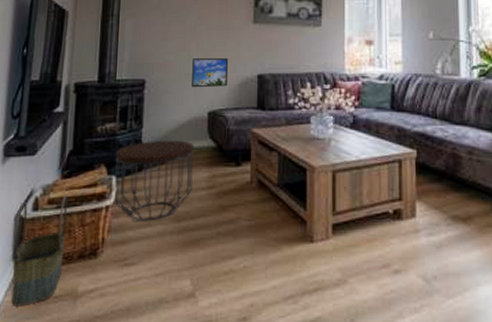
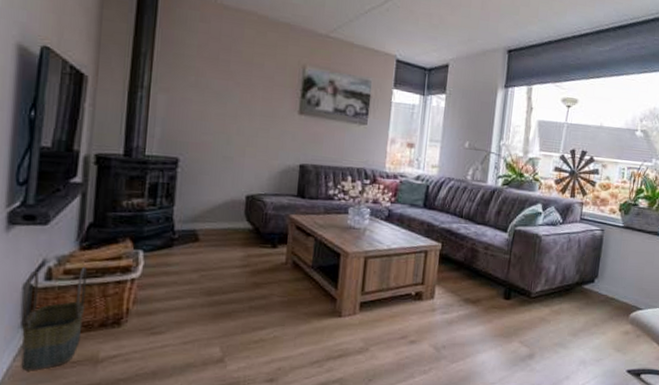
side table: present [114,140,194,221] -> none [140,219,229,294]
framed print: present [192,58,229,88] -> none [230,142,271,173]

